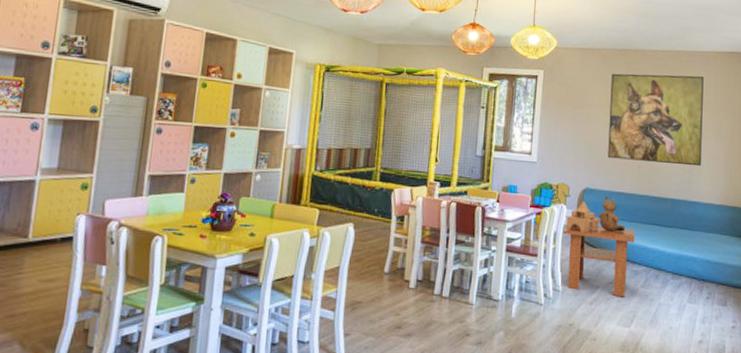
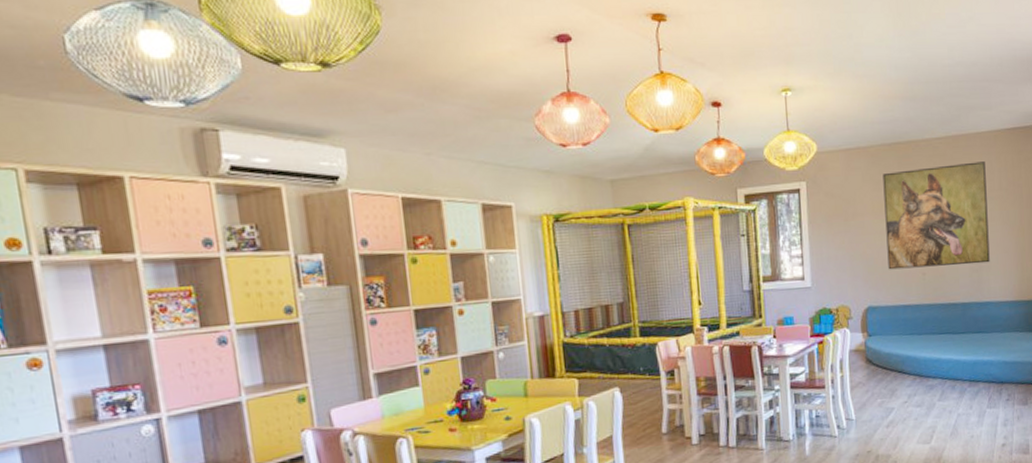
coffee table: present [562,225,635,297] -> none [848,342,926,416]
toy castle: present [565,200,601,234] -> none [850,320,889,356]
teddy bear: present [598,197,626,232] -> none [885,312,916,349]

